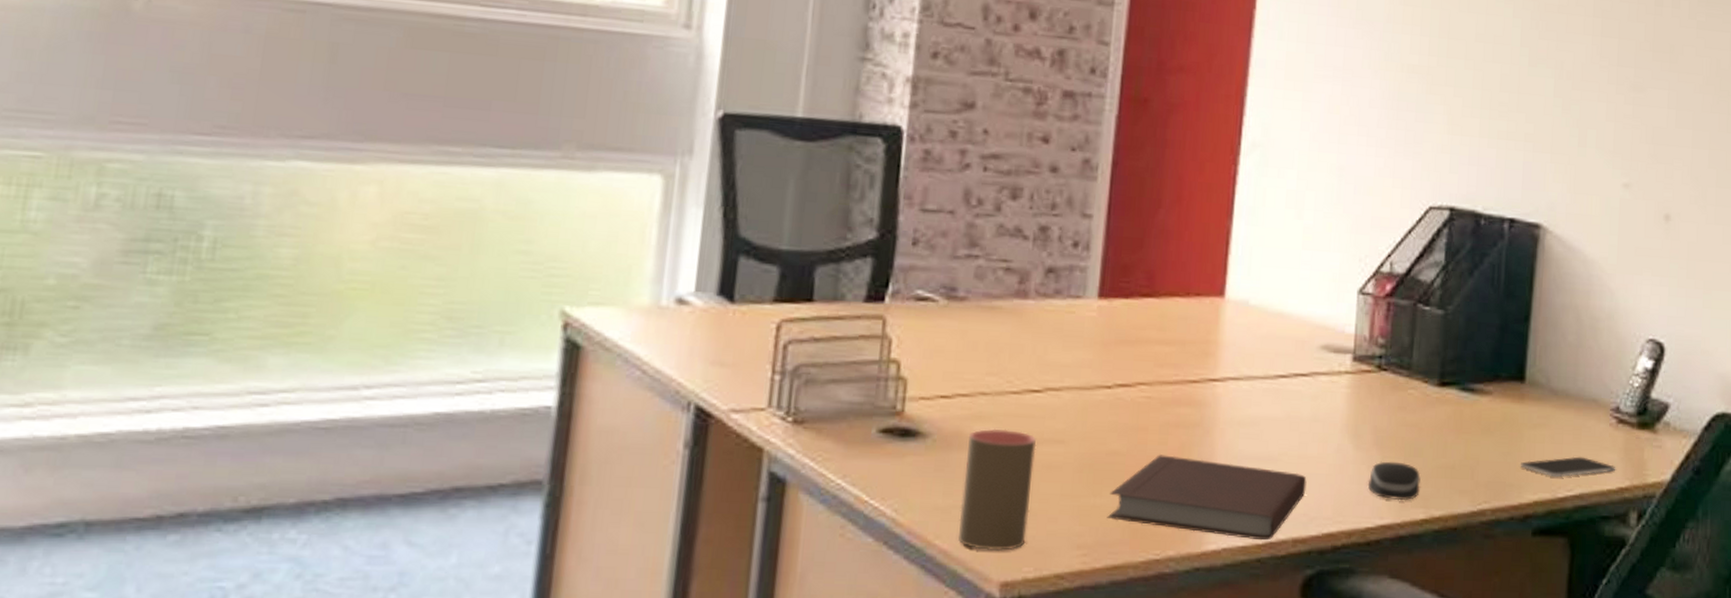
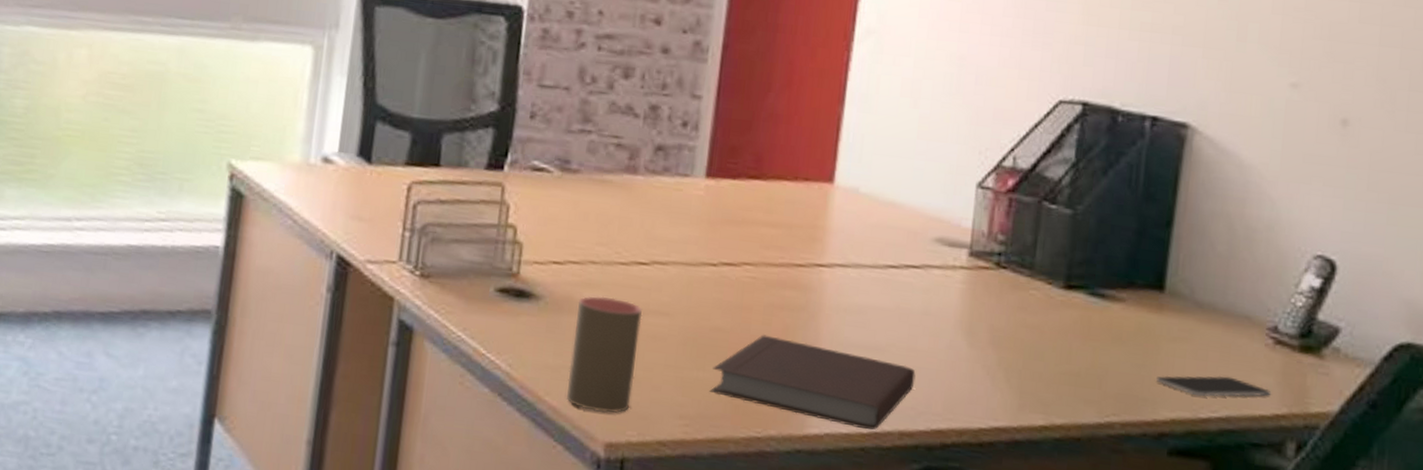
computer mouse: present [1367,461,1421,501] -> none [981,361,1041,405]

